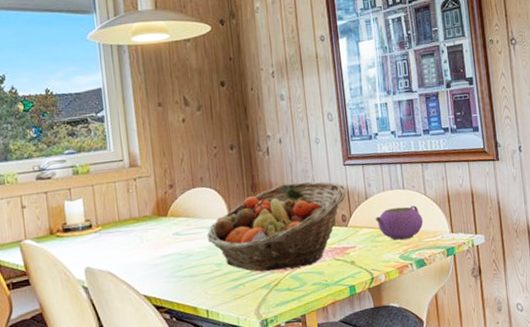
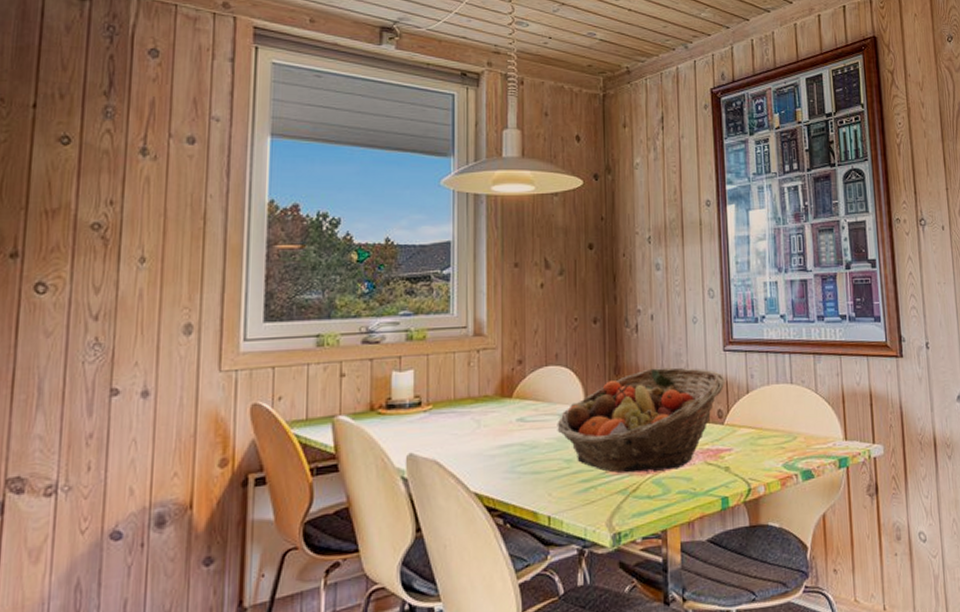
teapot: present [375,205,424,240] -> none [756,404,813,445]

